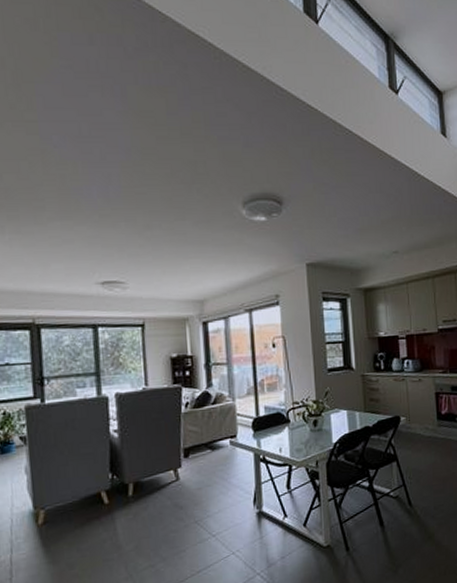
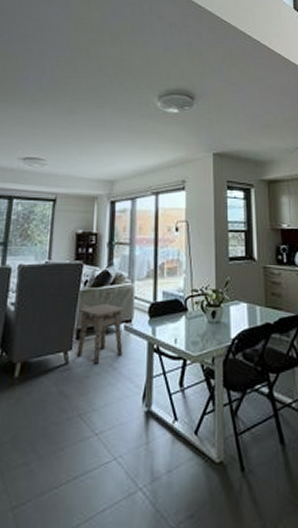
side table: none [183,422,231,478] -> present [76,303,125,364]

